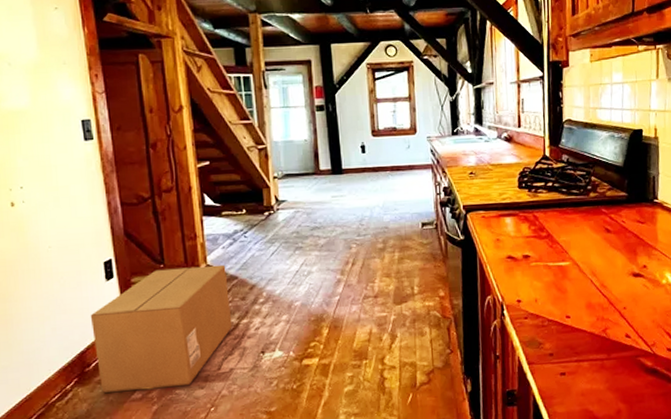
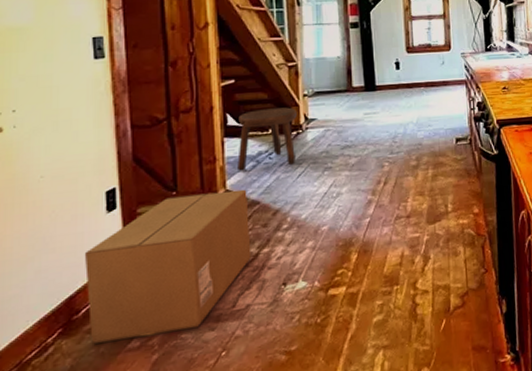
stool: none [215,189,269,249] -> present [237,107,297,172]

